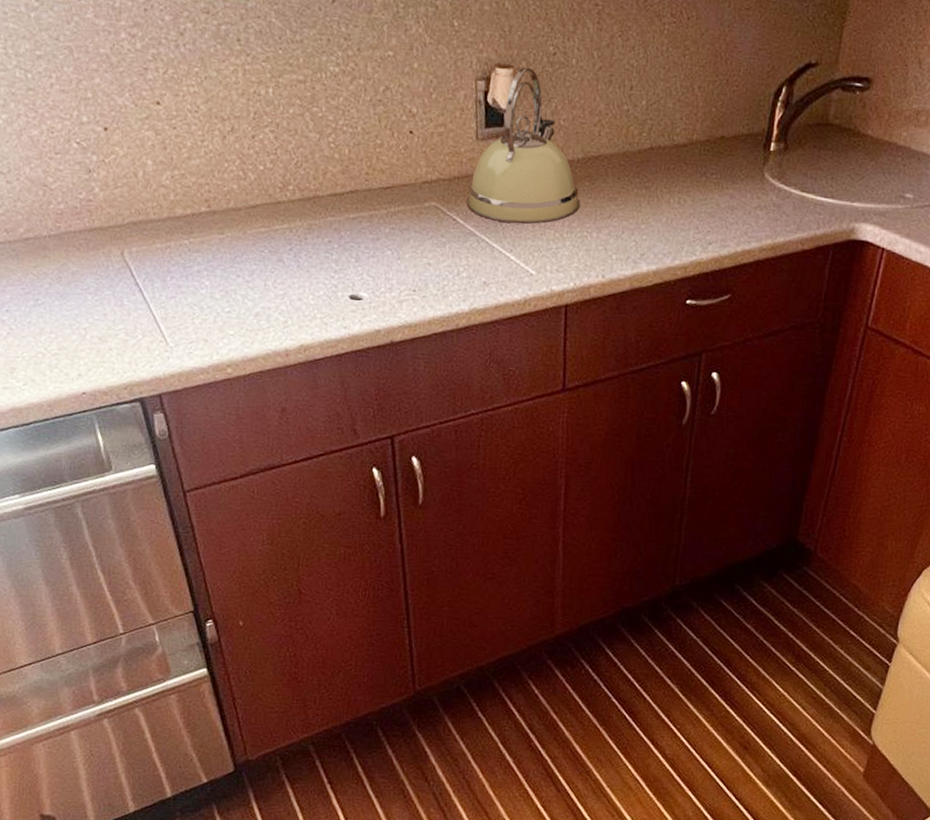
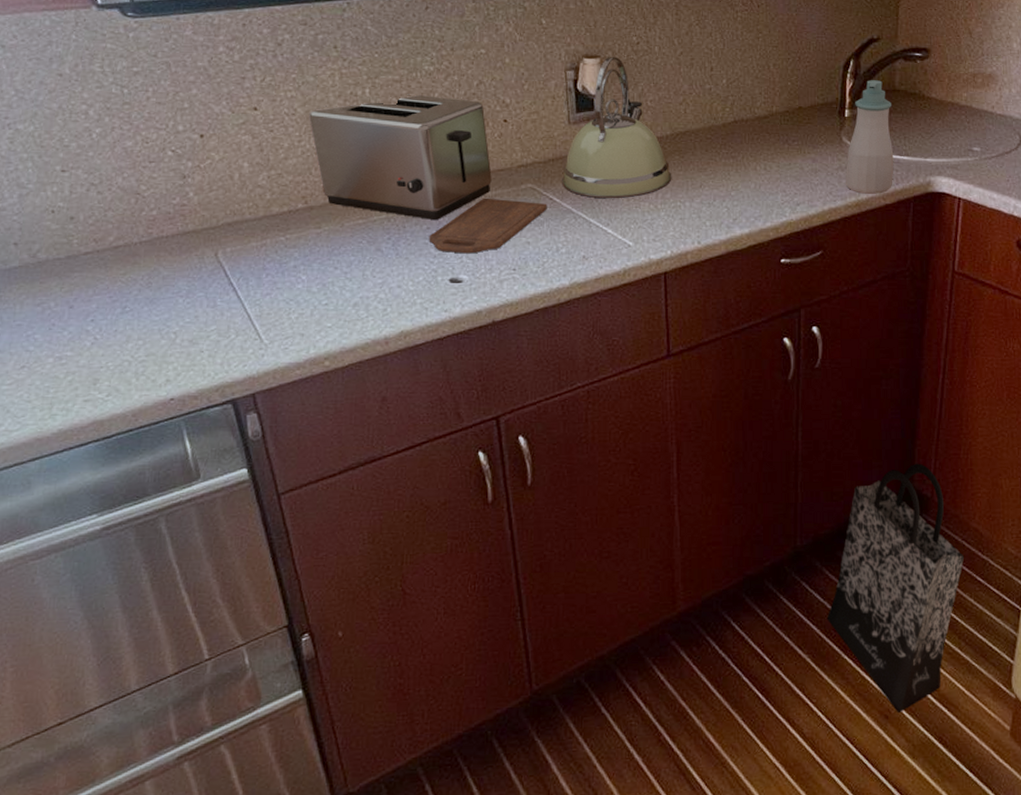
toaster: none [212,96,395,234] -> present [309,94,492,221]
cutting board: none [330,213,451,272] -> present [429,198,547,254]
shopping bag: none [698,517,841,745] -> present [826,463,965,712]
soap bottle: none [763,111,822,239] -> present [846,80,894,195]

